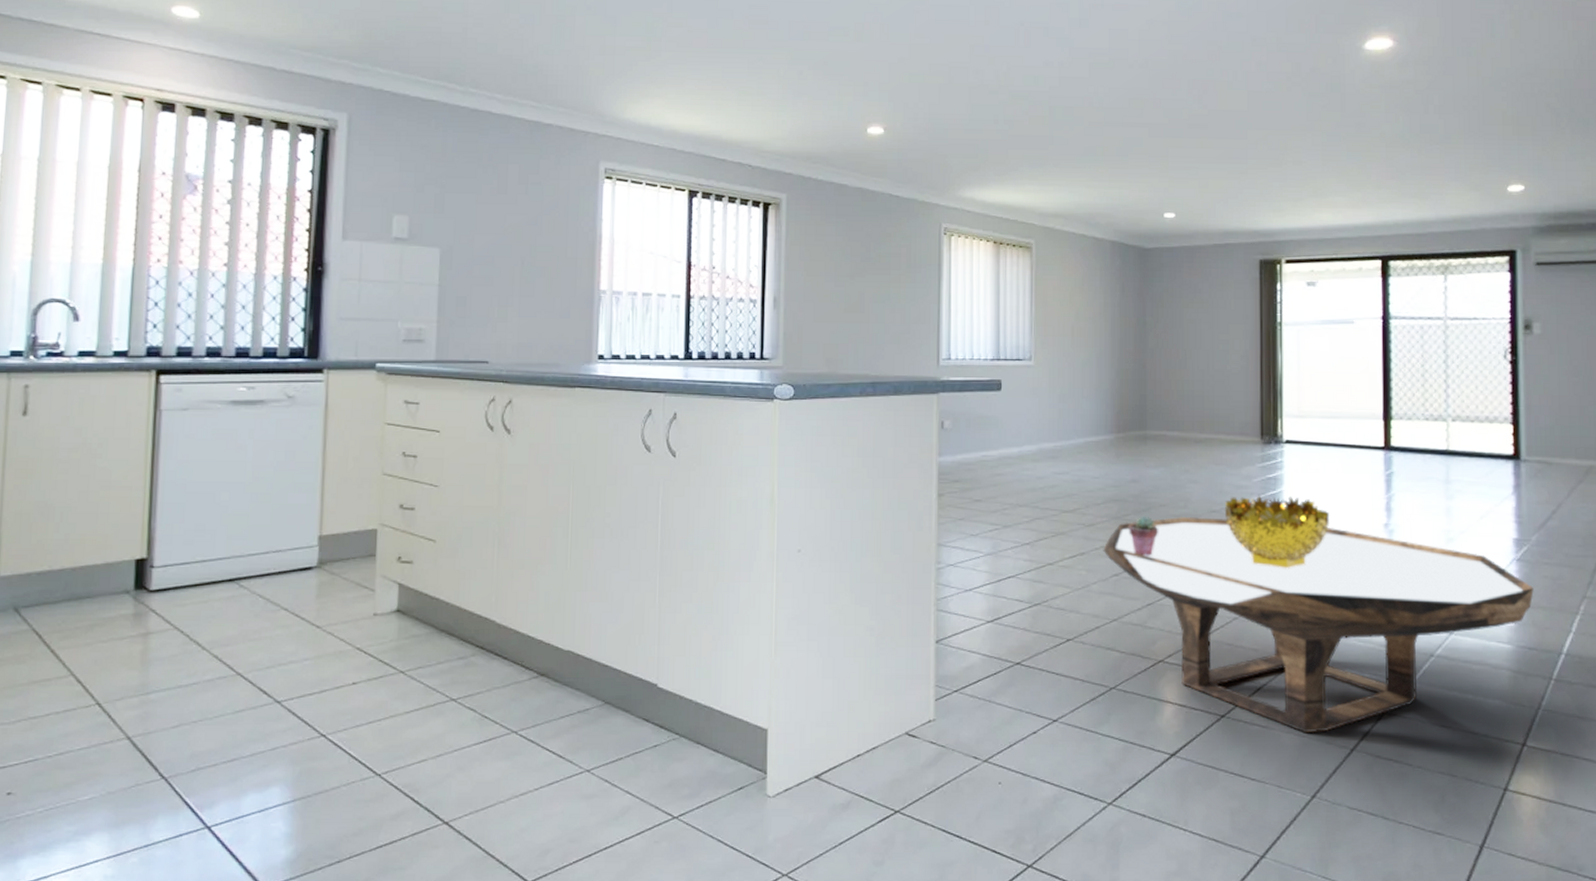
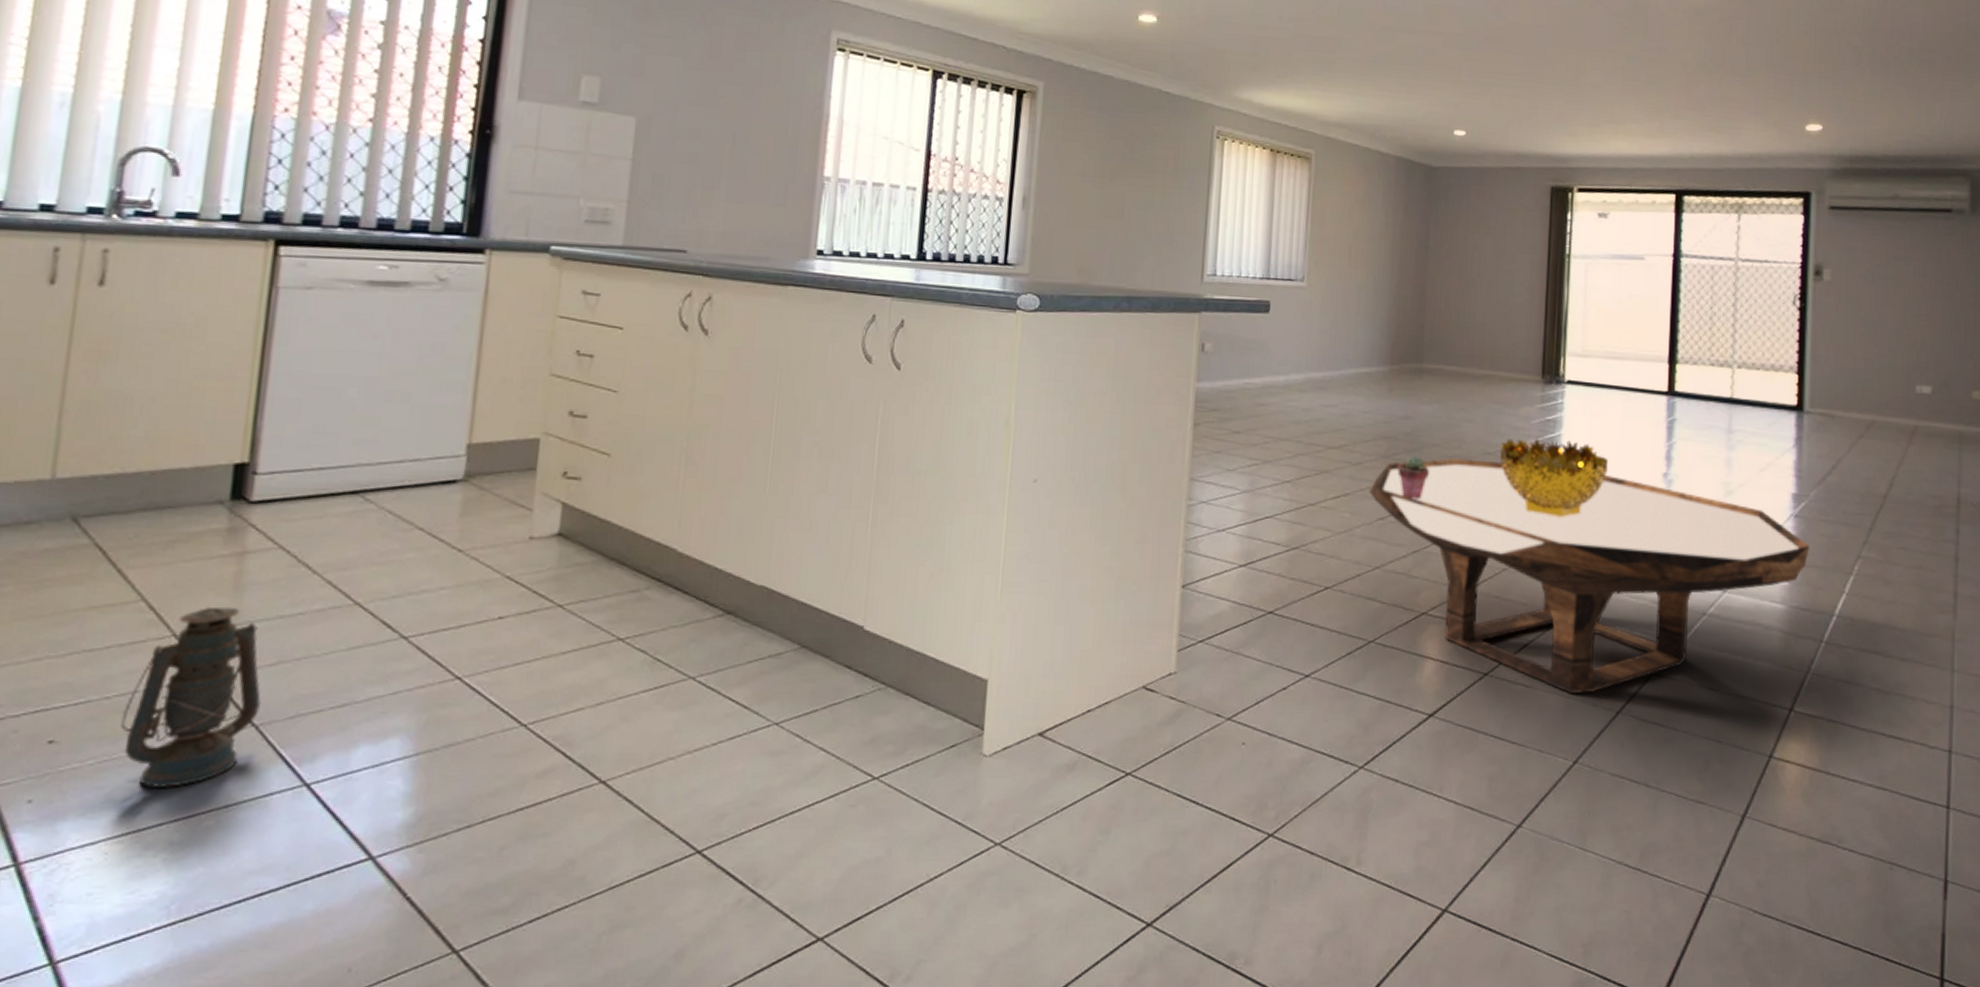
lantern: none [60,679,168,830] -> present [120,606,261,788]

